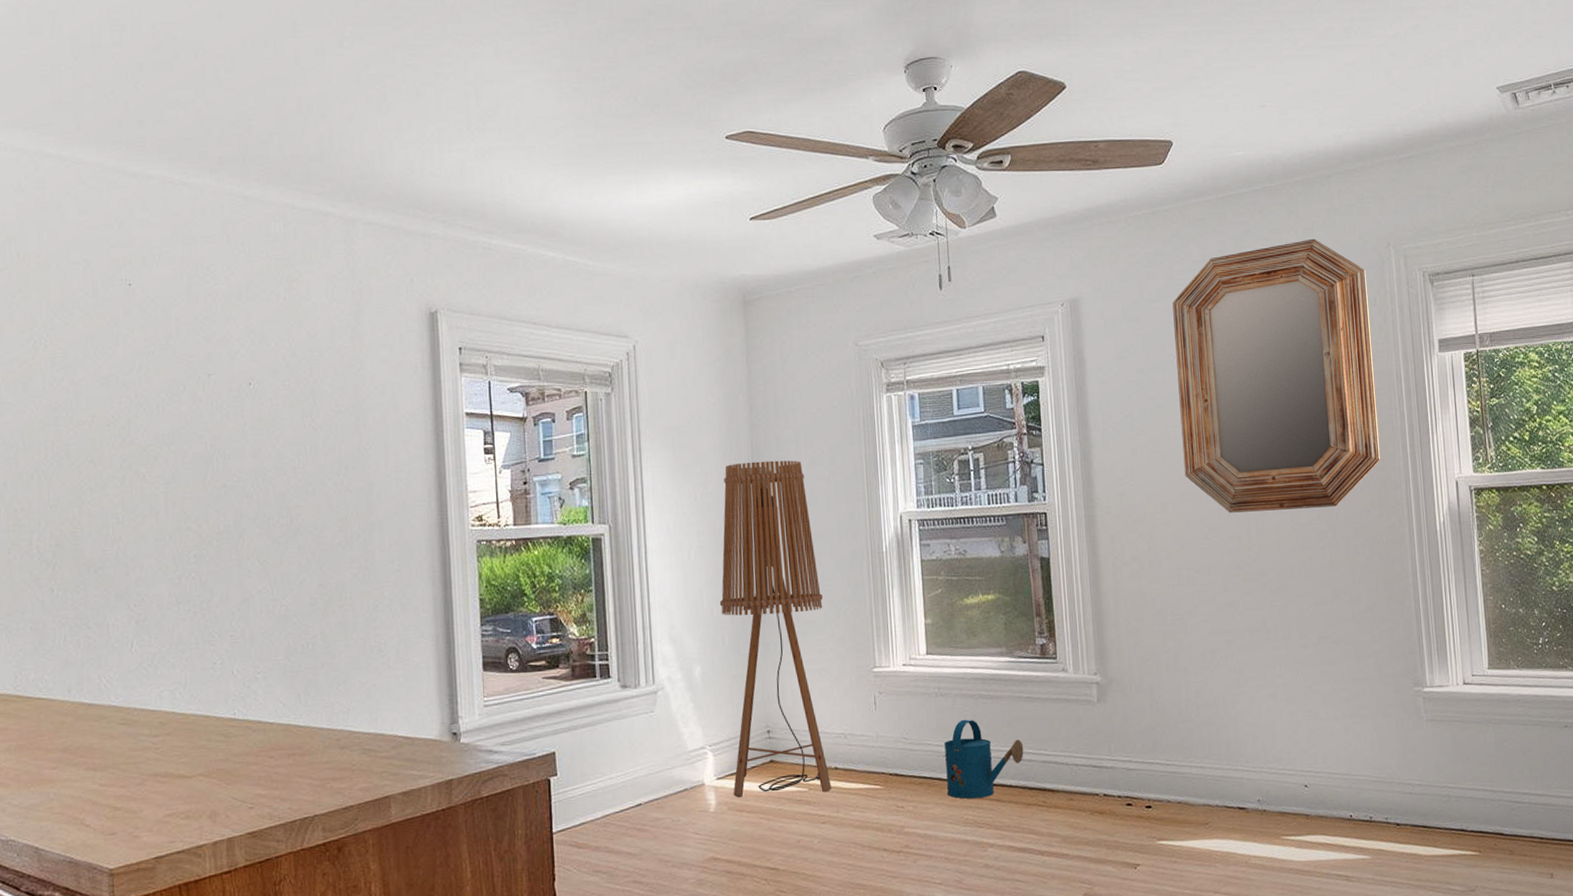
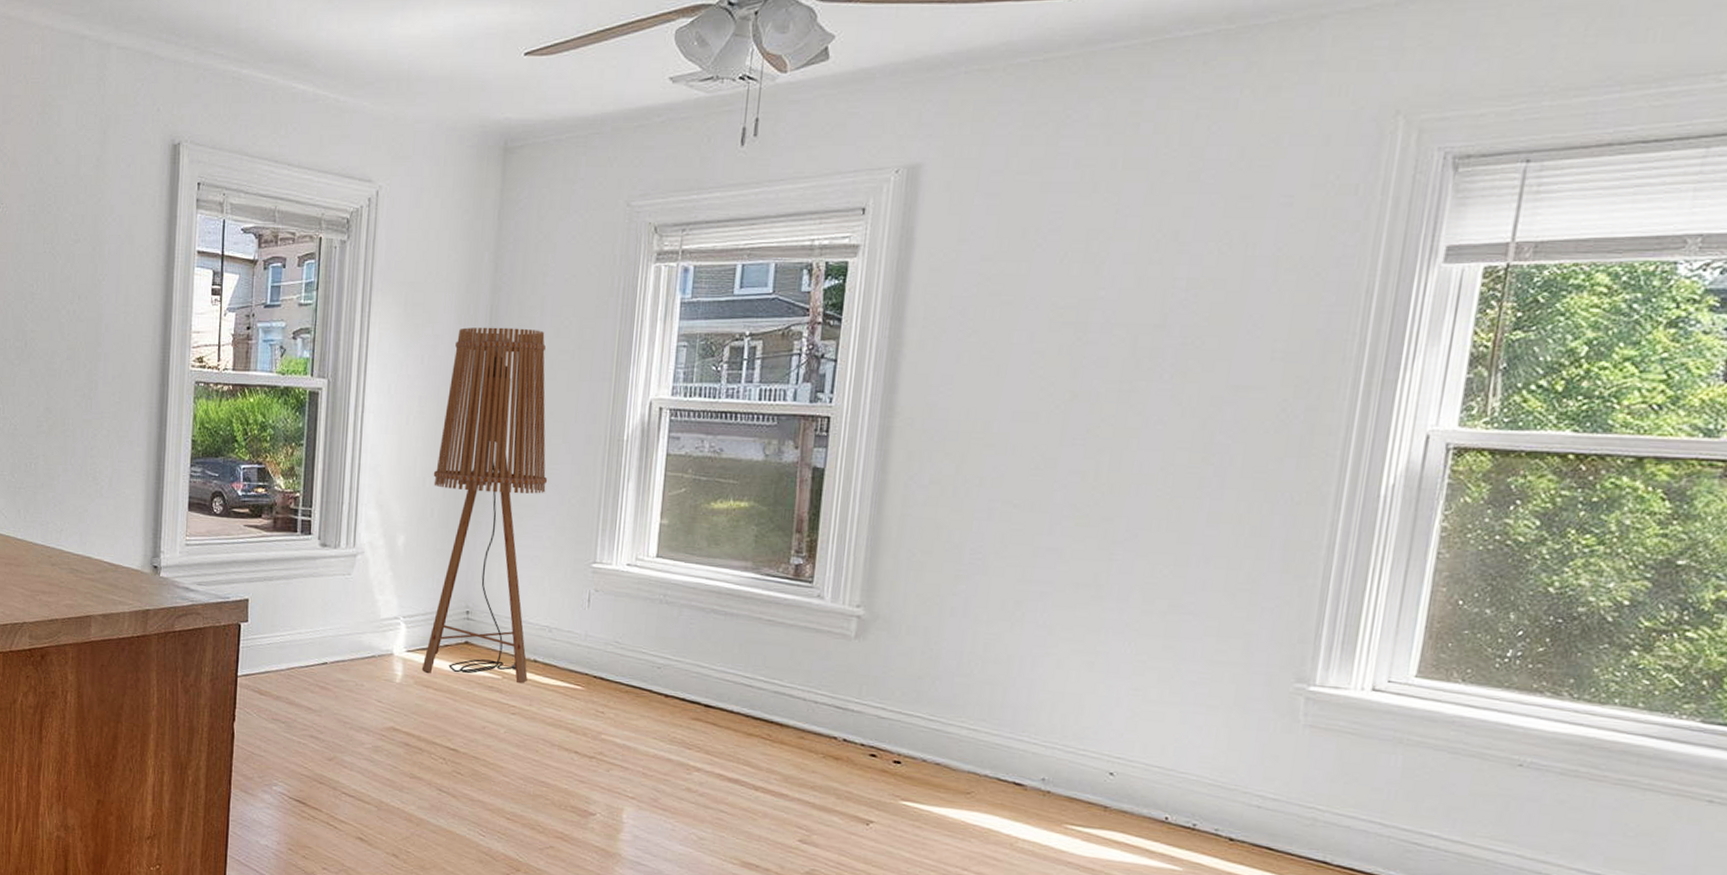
watering can: present [943,719,1024,799] -> none [656,632,755,719]
home mirror: present [1172,238,1381,513] -> none [1023,101,1351,449]

